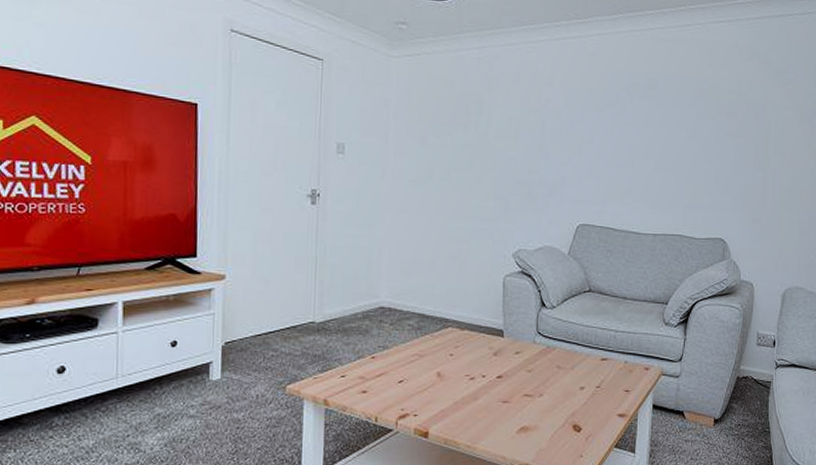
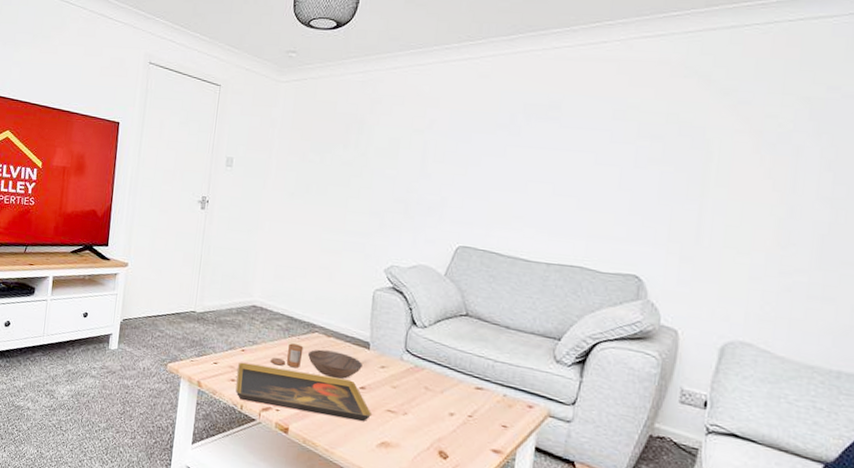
decorative tray: none [368,370,509,412] -> present [235,362,371,421]
candle: none [404,342,438,368] -> present [271,343,304,368]
bowl: none [442,344,499,372] -> present [307,349,364,379]

